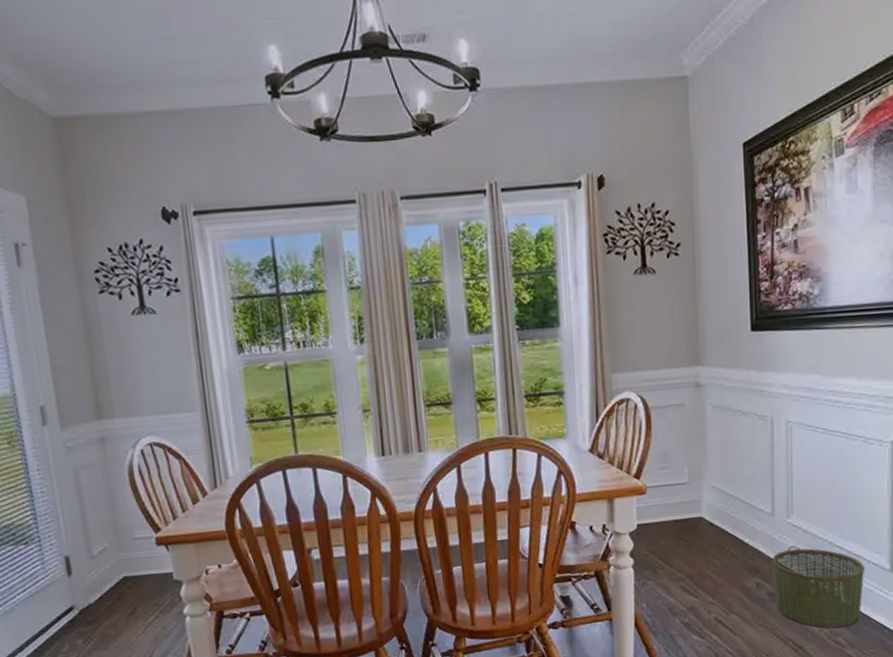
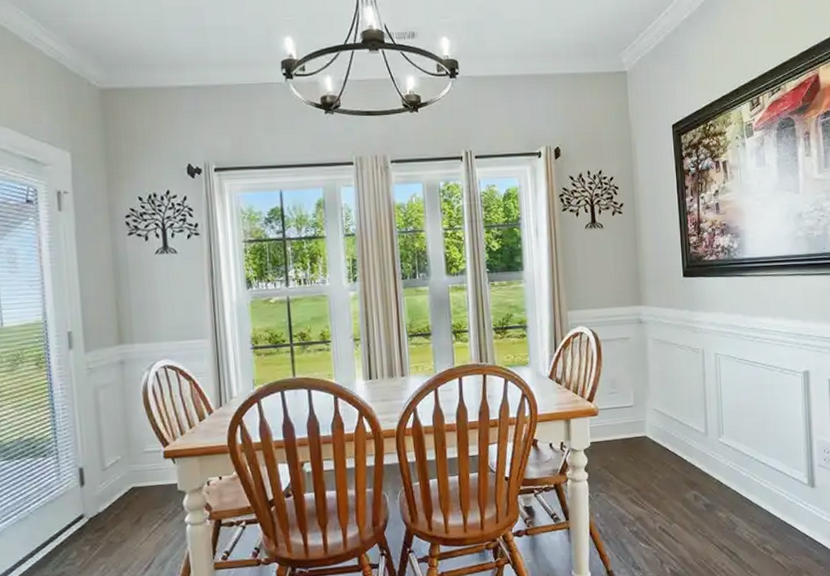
basket: present [772,546,865,629] -> none [707,462,787,537]

